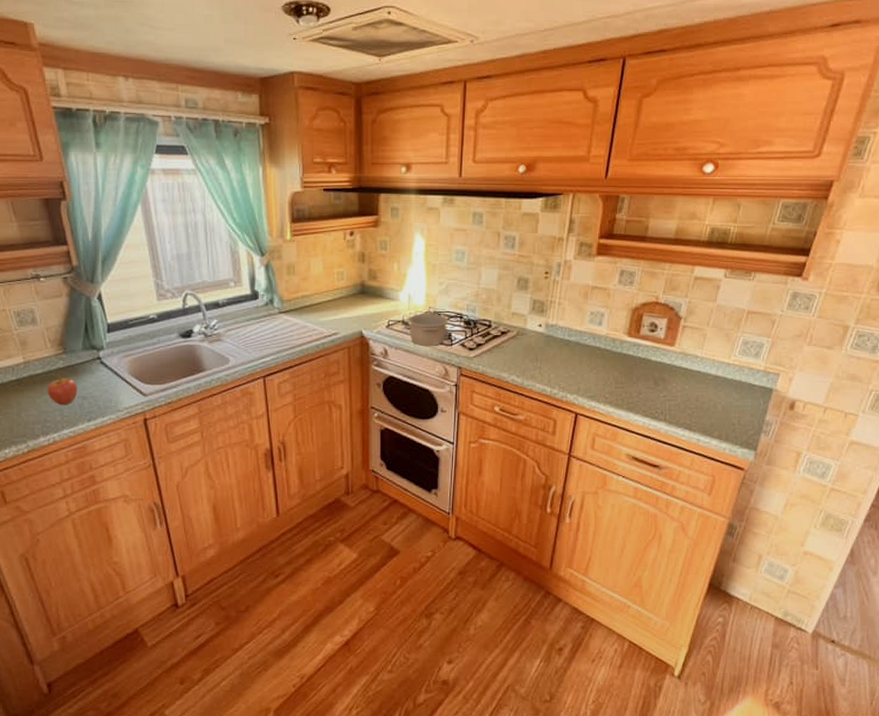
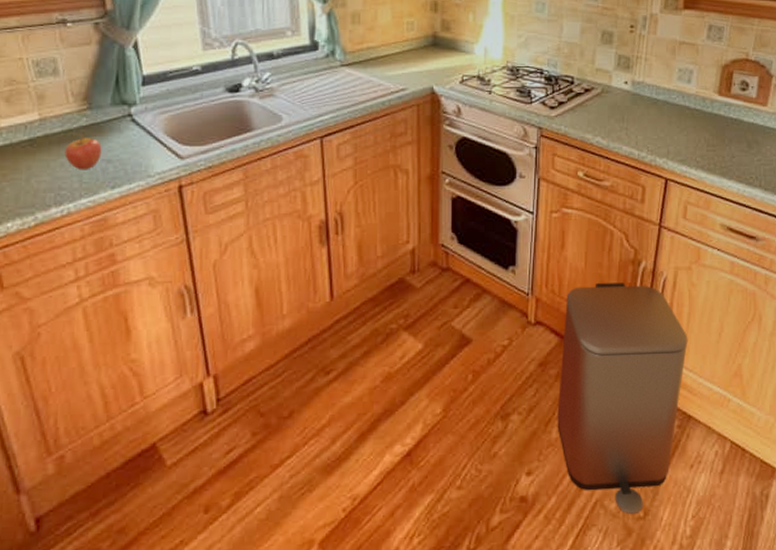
cooking pot: present [407,313,449,347] -> none [483,67,528,105]
pedal bin: none [474,505,593,698] -> present [557,283,688,515]

